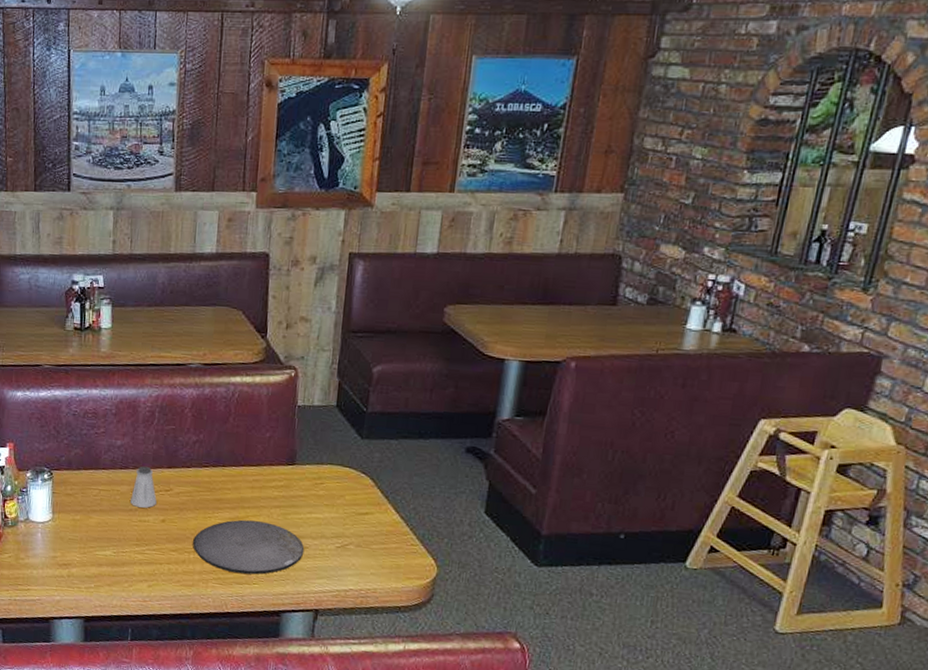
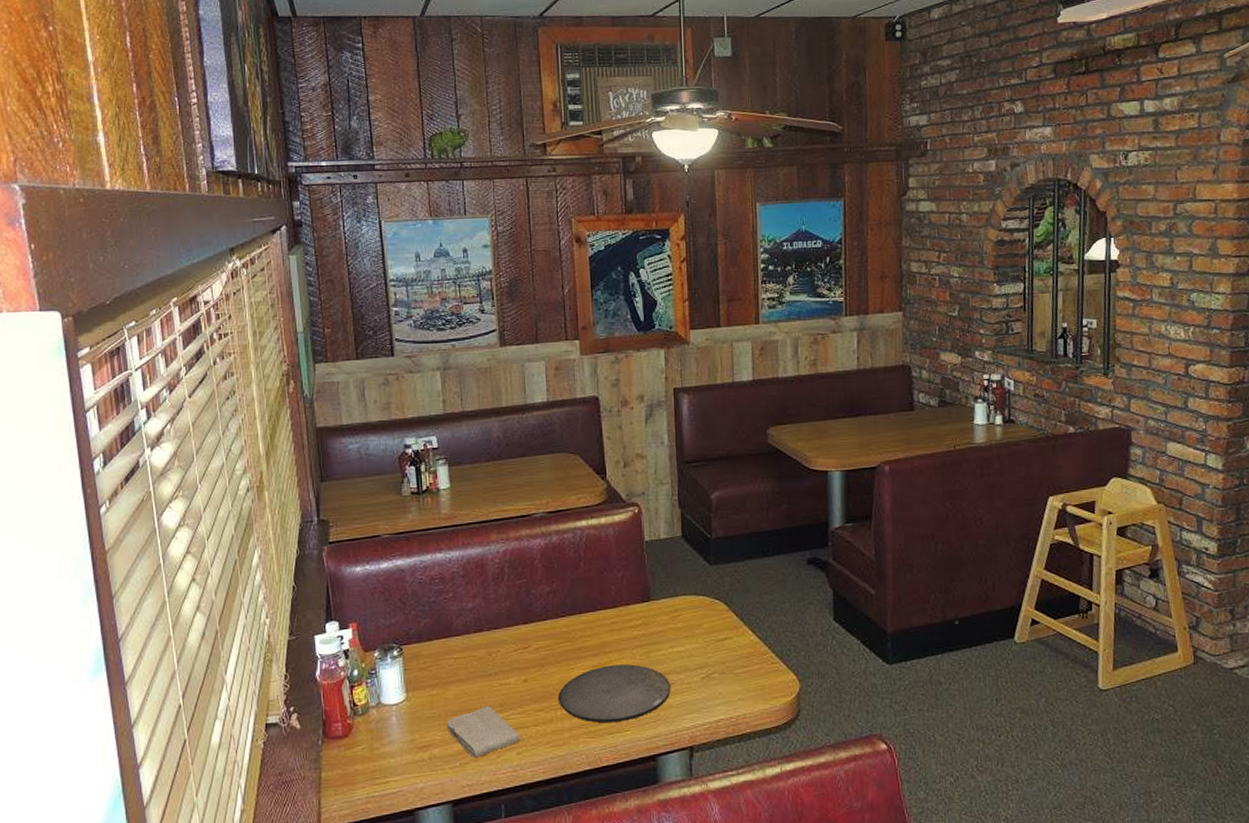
washcloth: none [86,538,153,583] -> present [446,706,521,757]
saltshaker: present [130,466,157,508] -> none [489,625,516,670]

